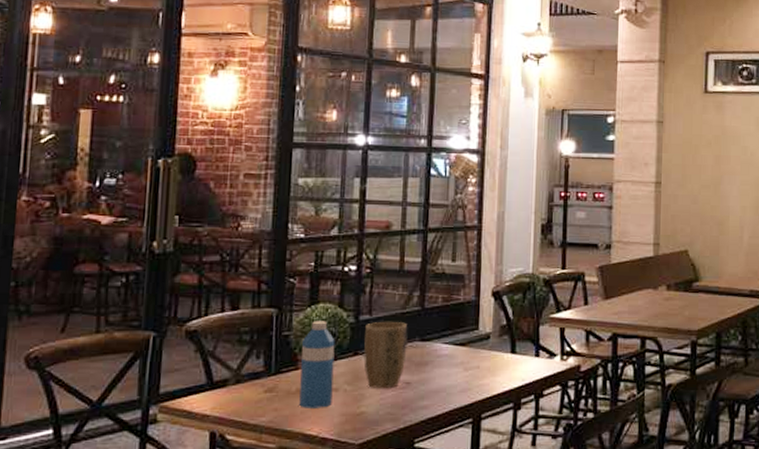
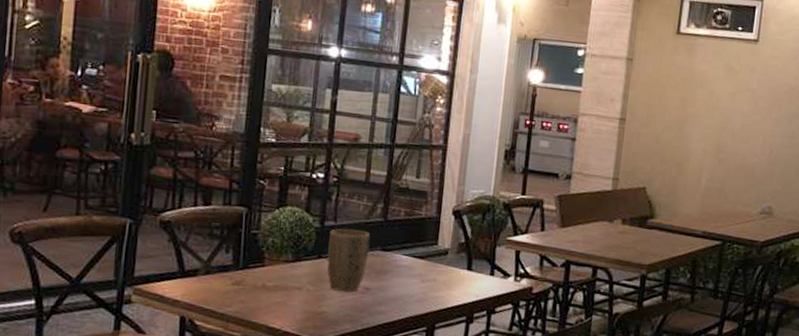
water bottle: present [299,321,335,408] -> none [264,222,301,304]

